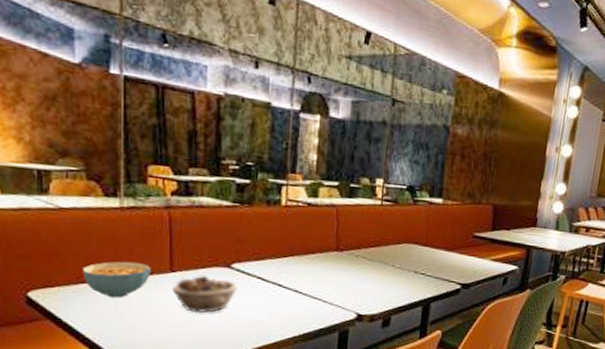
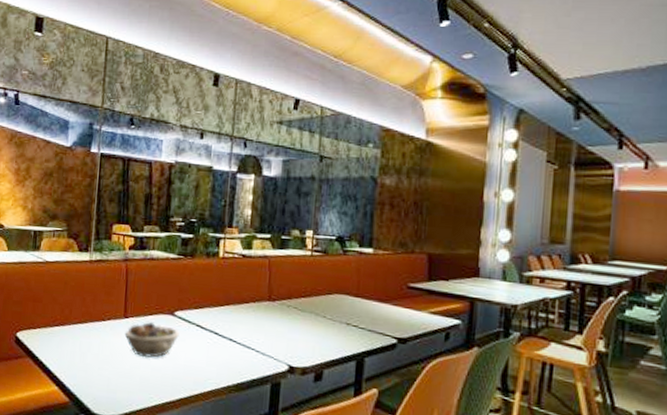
cereal bowl: present [83,261,151,298] -> none [57,307,109,341]

